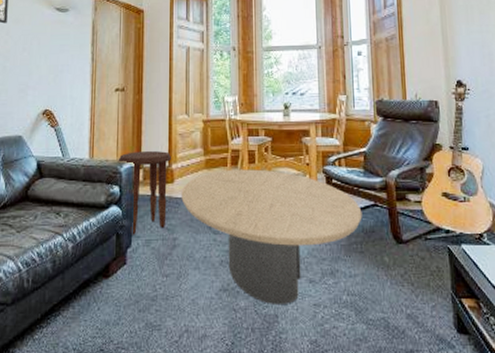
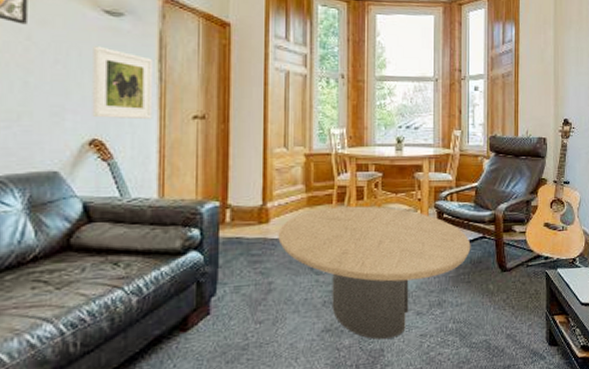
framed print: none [45,36,88,93] -> present [92,46,154,120]
side table: present [118,151,171,235] -> none [197,188,266,282]

